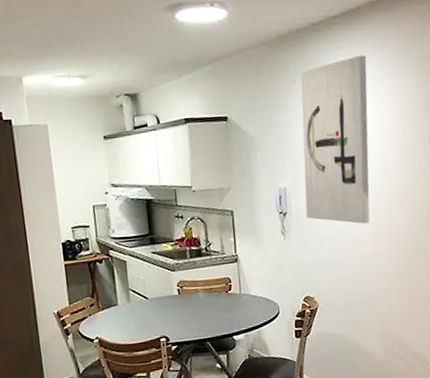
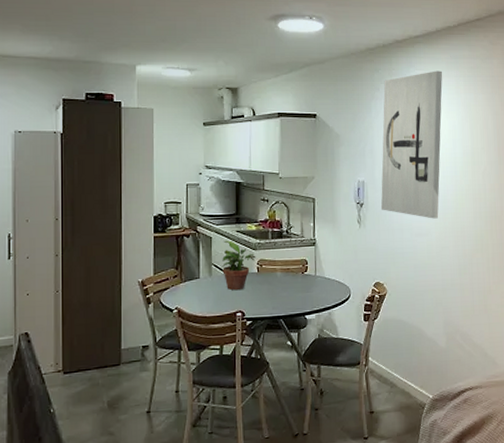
potted plant: none [138,263,175,316] -> present [221,240,256,291]

